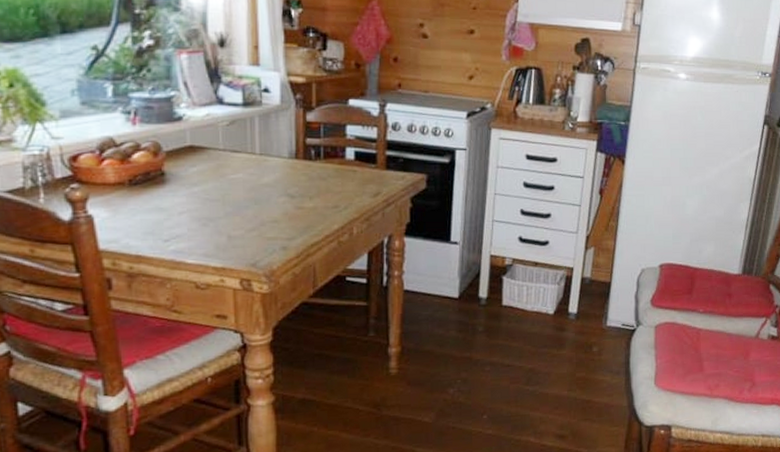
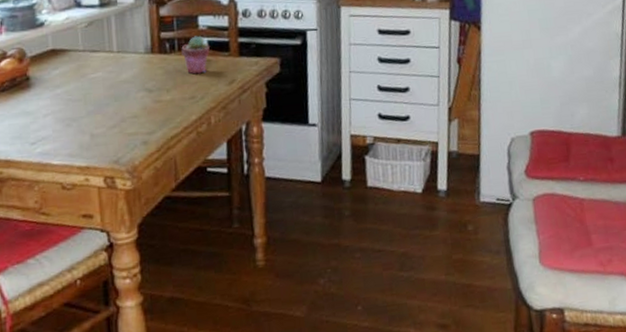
potted succulent: none [327,145,356,184] -> present [181,36,210,75]

